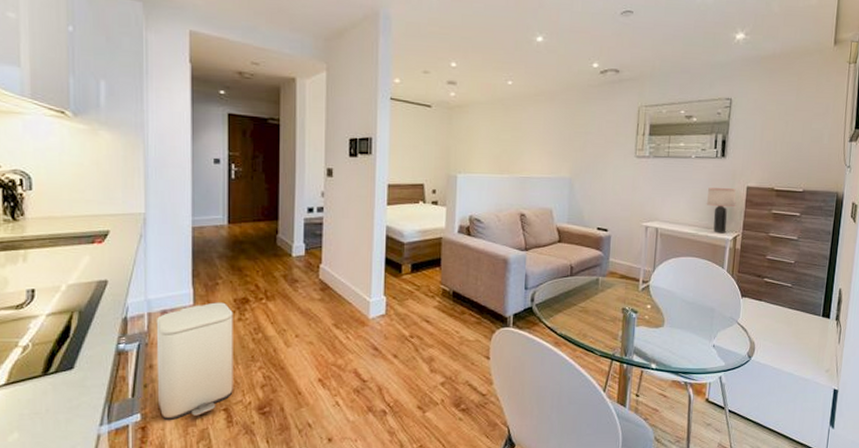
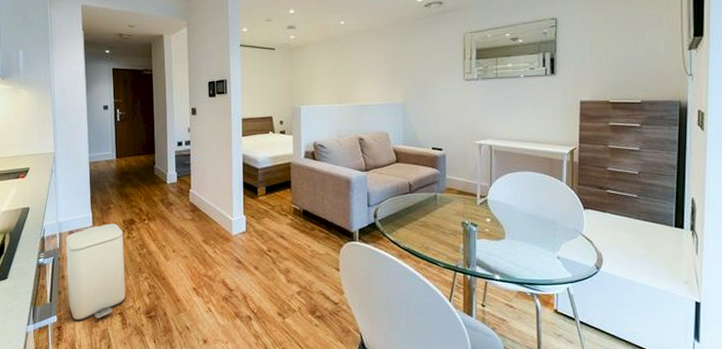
table lamp: present [706,188,737,234] -> none [539,104,570,148]

